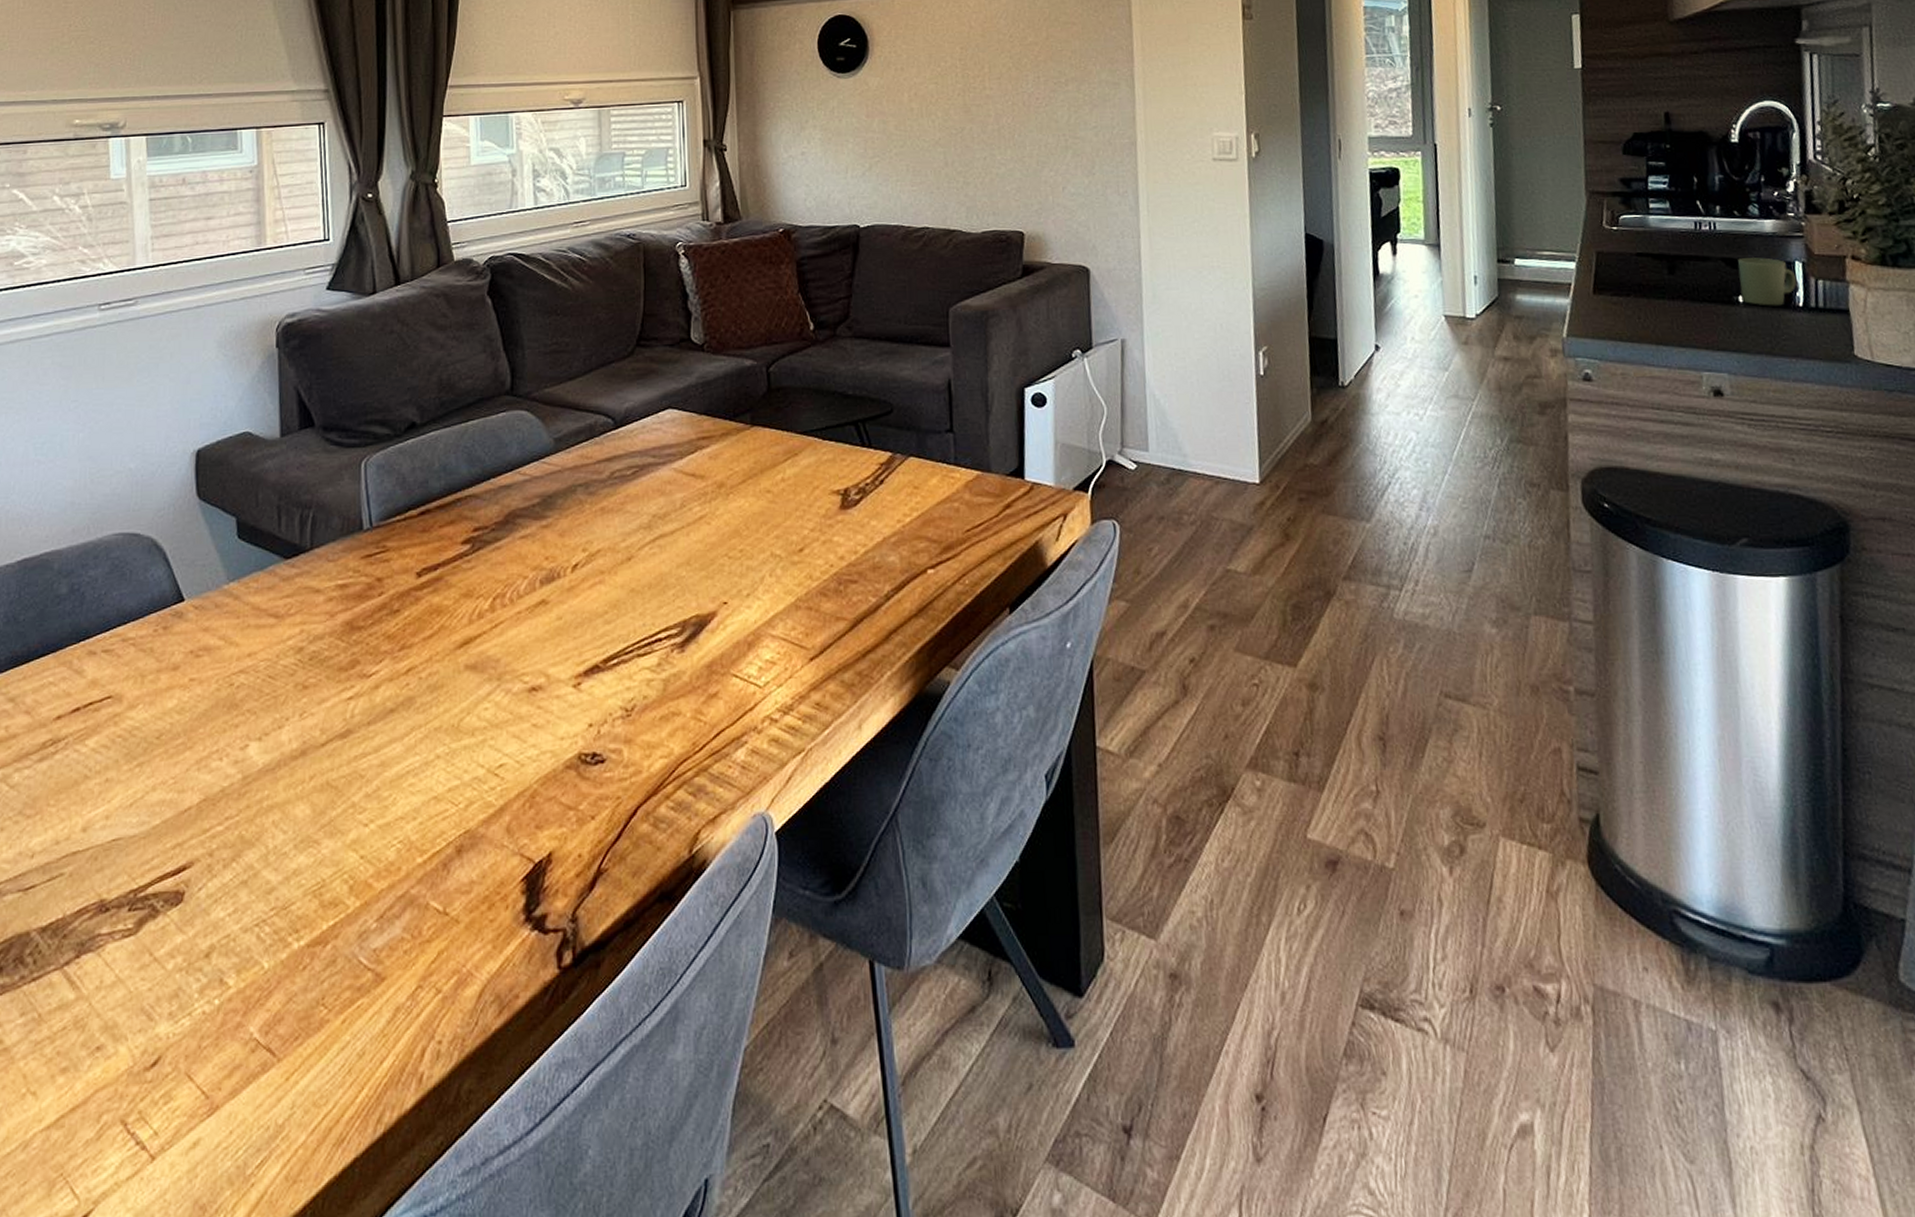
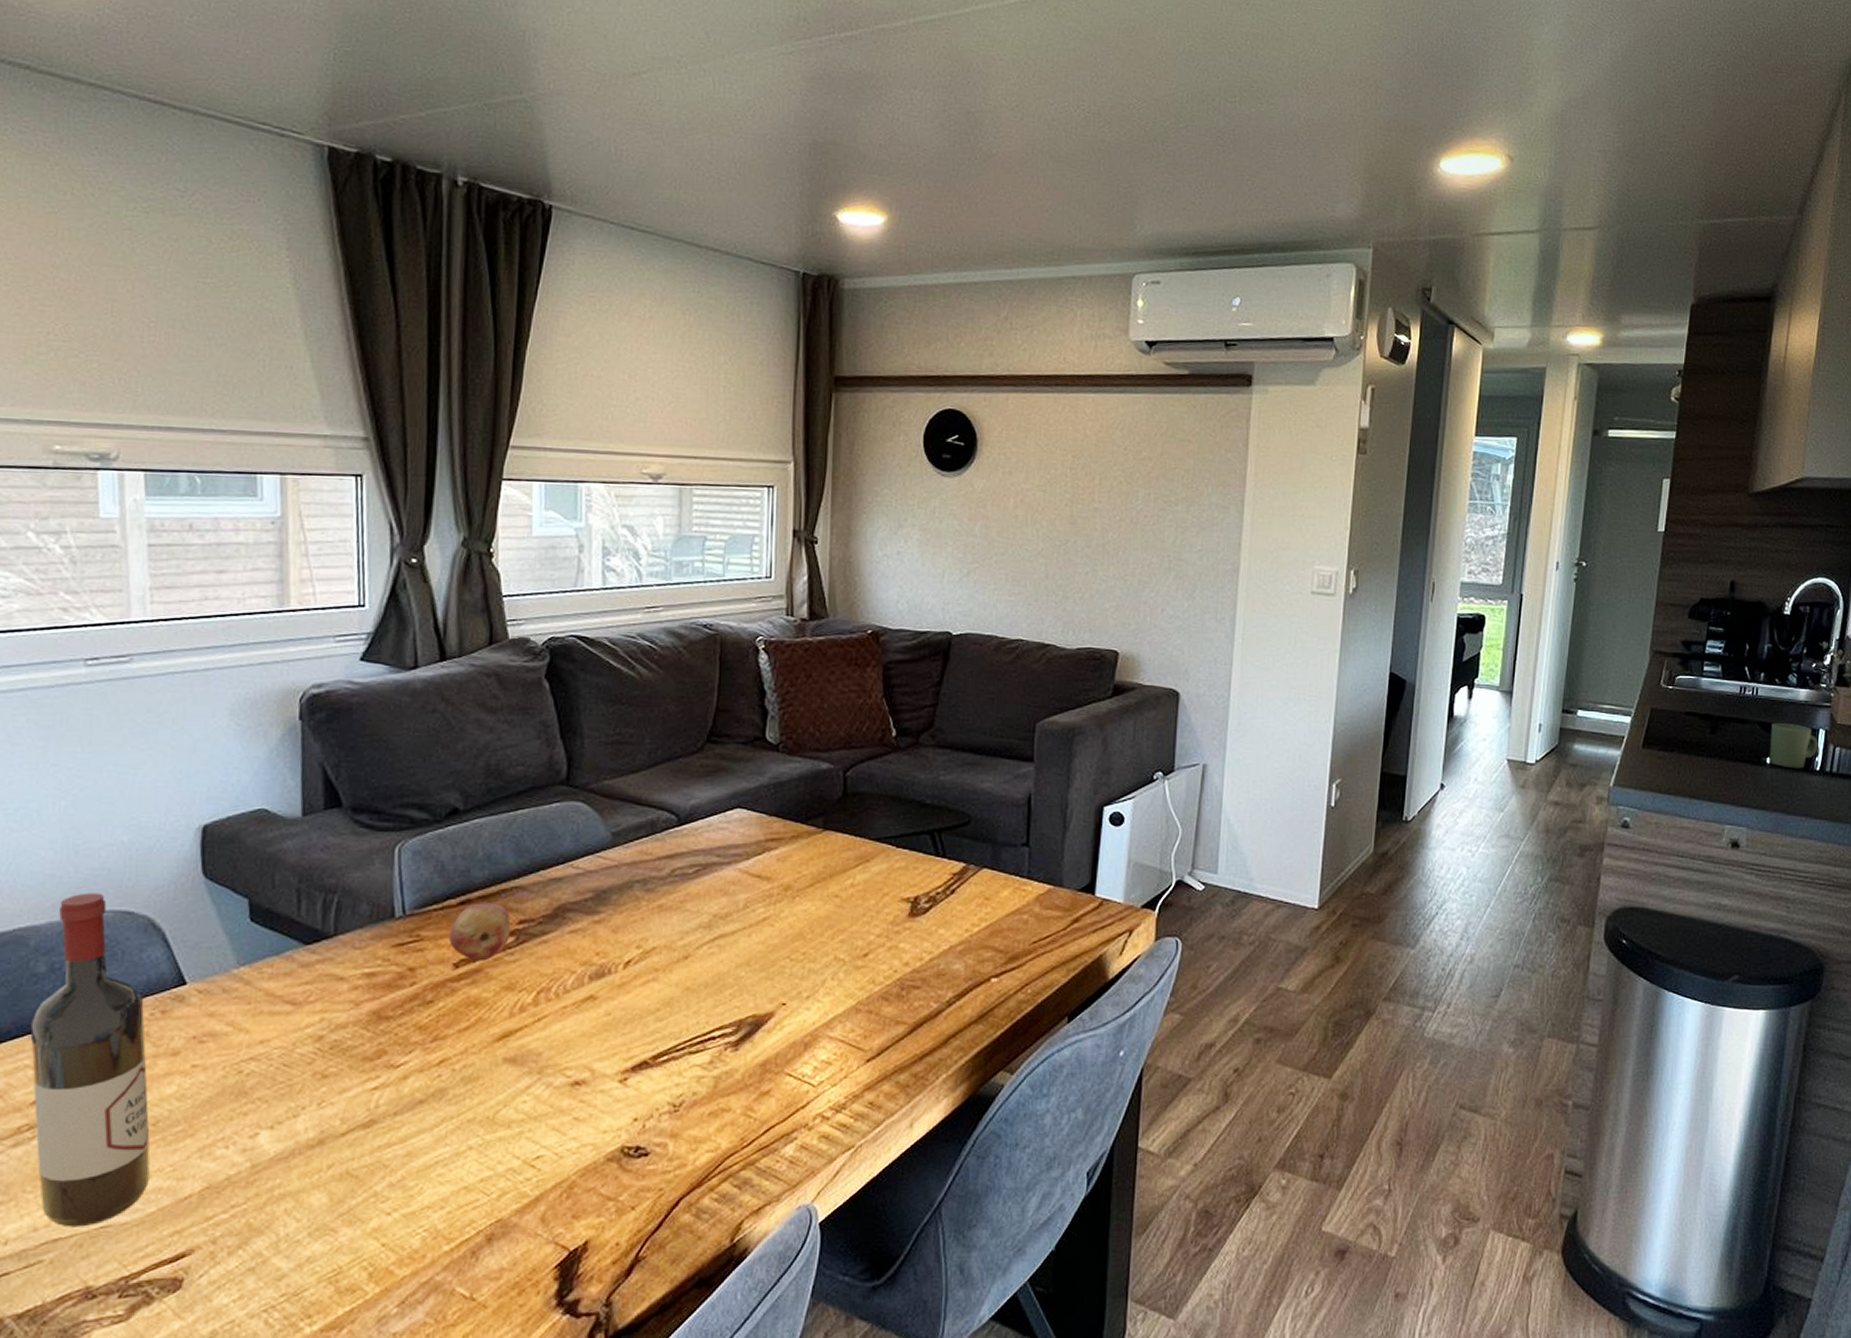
wine bottle: none [53,517,156,840] -> present [29,893,151,1227]
fruit: none [411,512,467,570] -> present [448,903,511,961]

